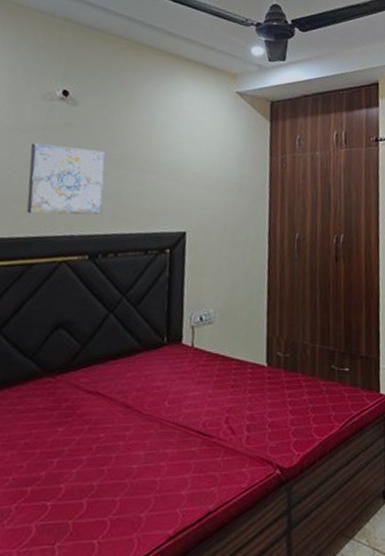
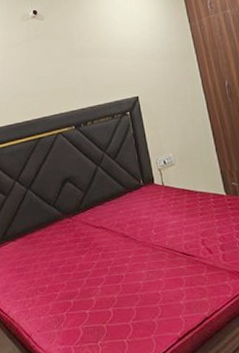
wall art: present [26,143,105,215] -> none [22,48,76,102]

